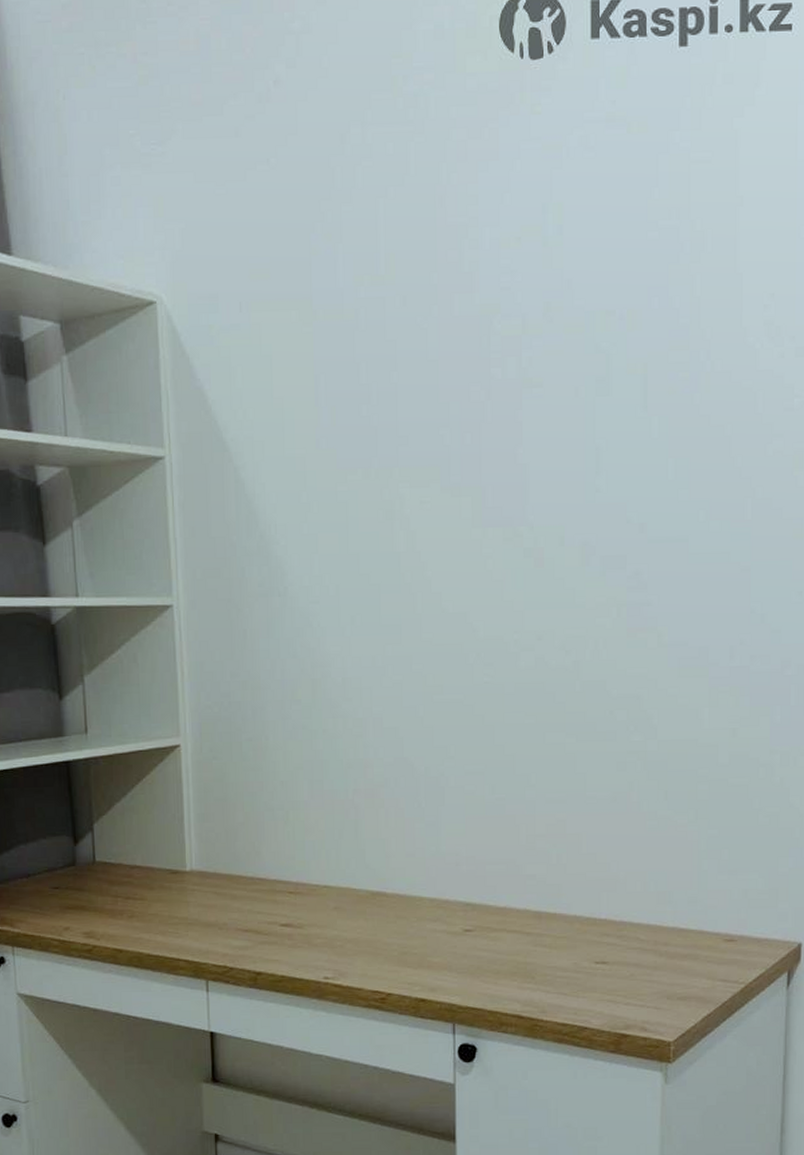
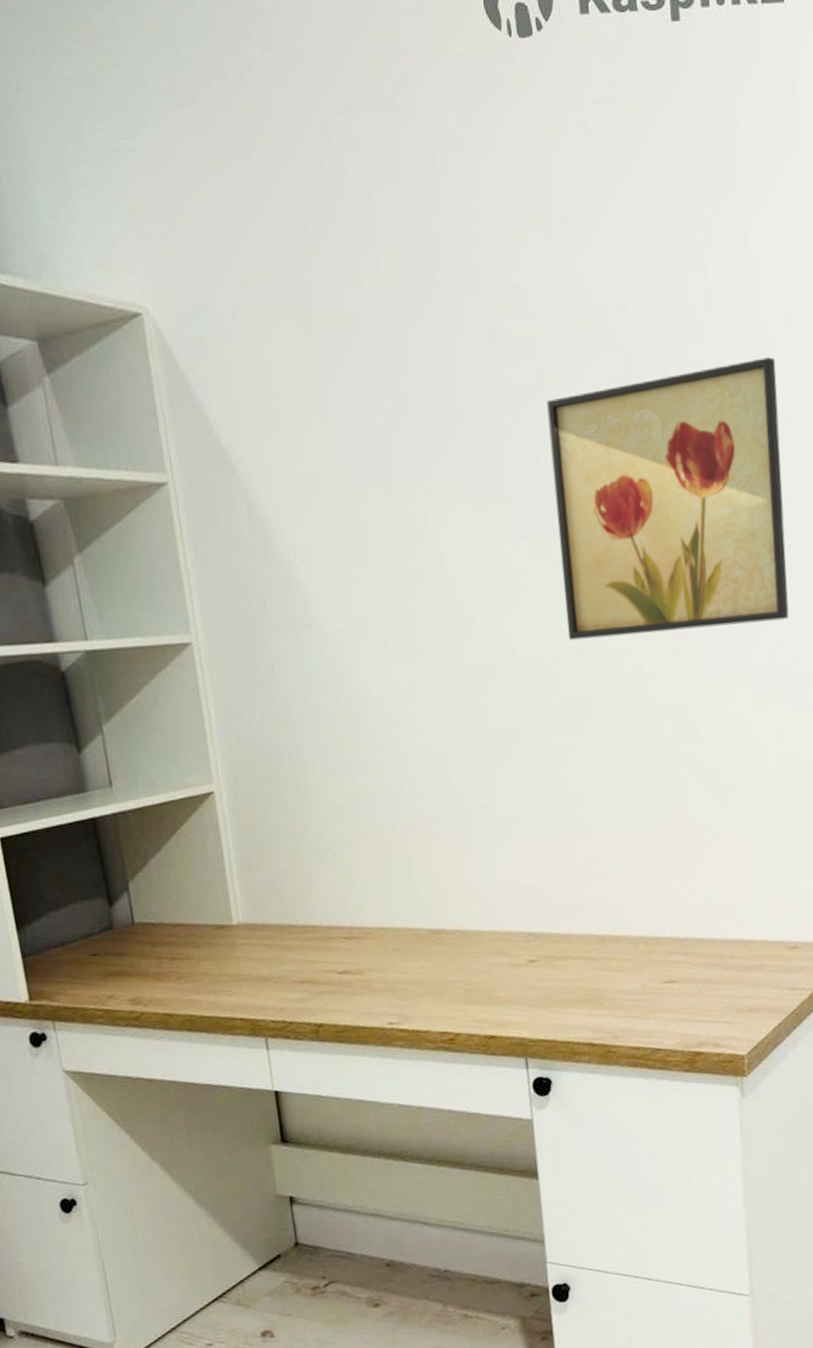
wall art: none [527,366,757,625] -> present [546,357,789,640]

